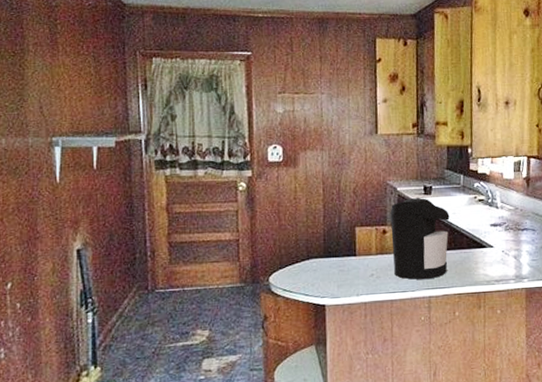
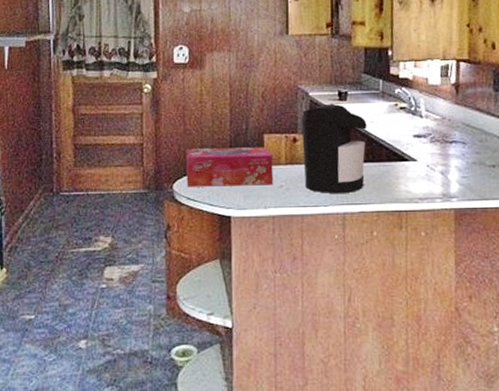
tissue box: none [281,239,365,279] -> present [186,147,274,187]

